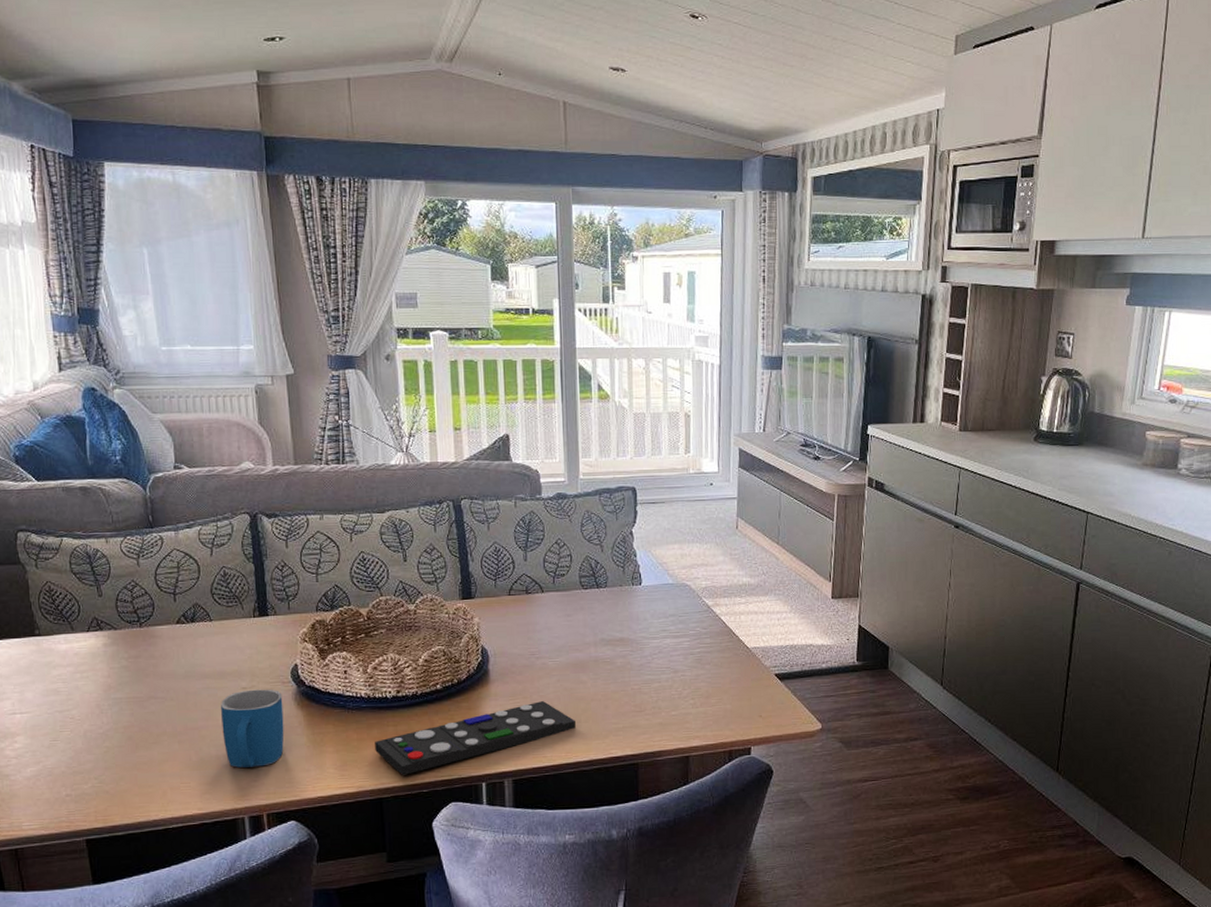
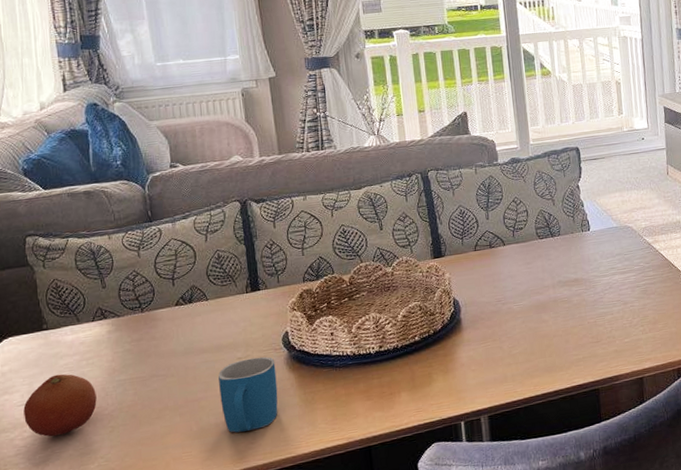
fruit: none [14,685,91,751] -> present [23,374,97,437]
remote control: present [375,701,576,775] -> none [361,342,541,423]

